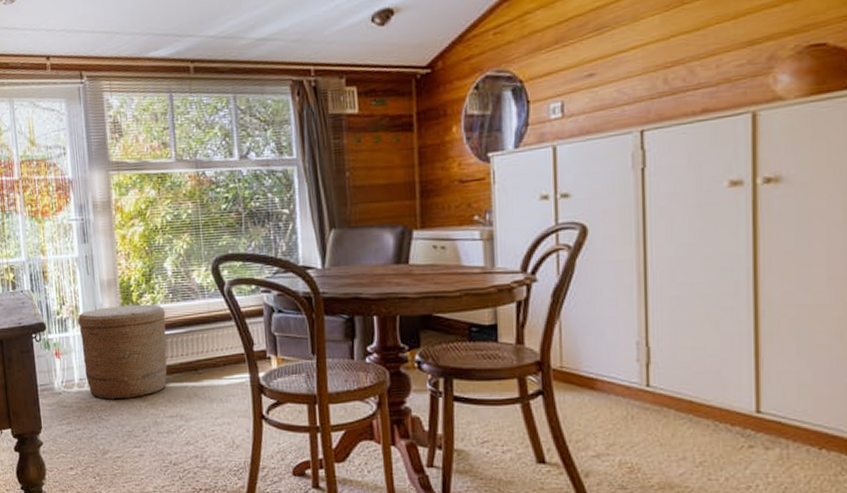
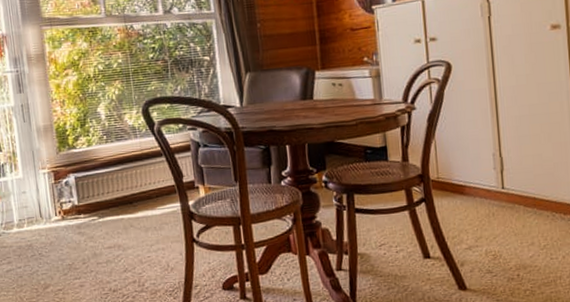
basket: present [77,304,167,400] -> none [15,146,104,237]

